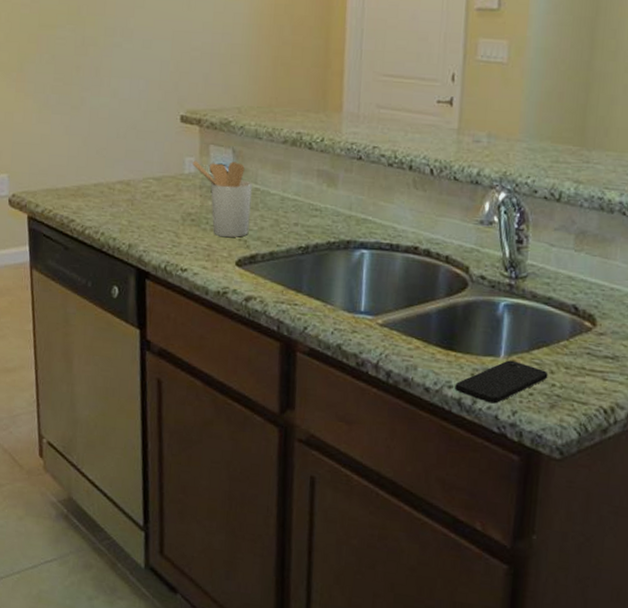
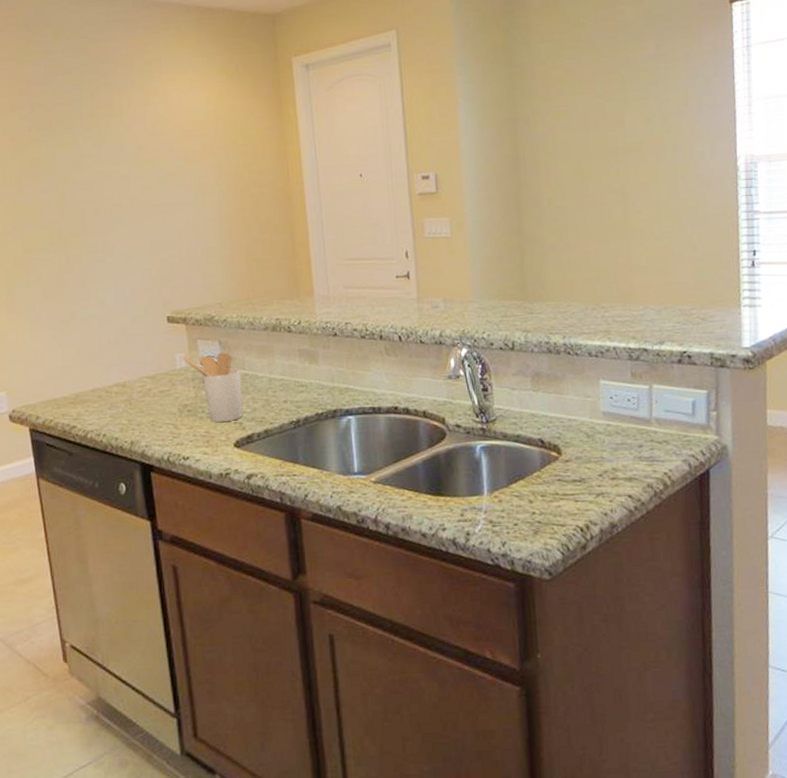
smartphone: present [455,360,548,404] -> none [448,496,528,539]

